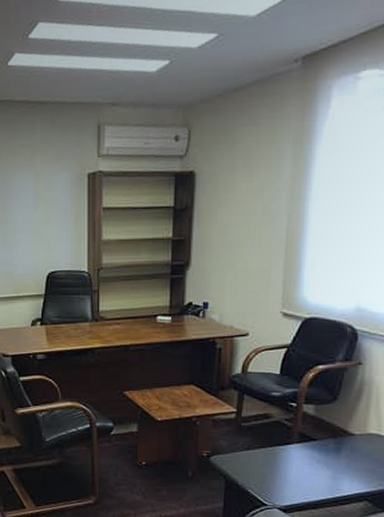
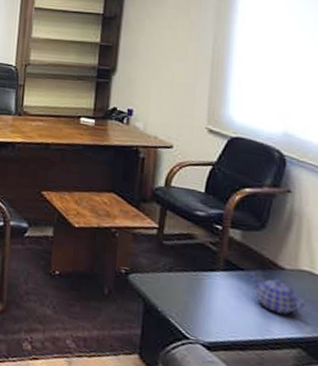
teapot: none [322,441,372,474] -> present [250,272,305,314]

